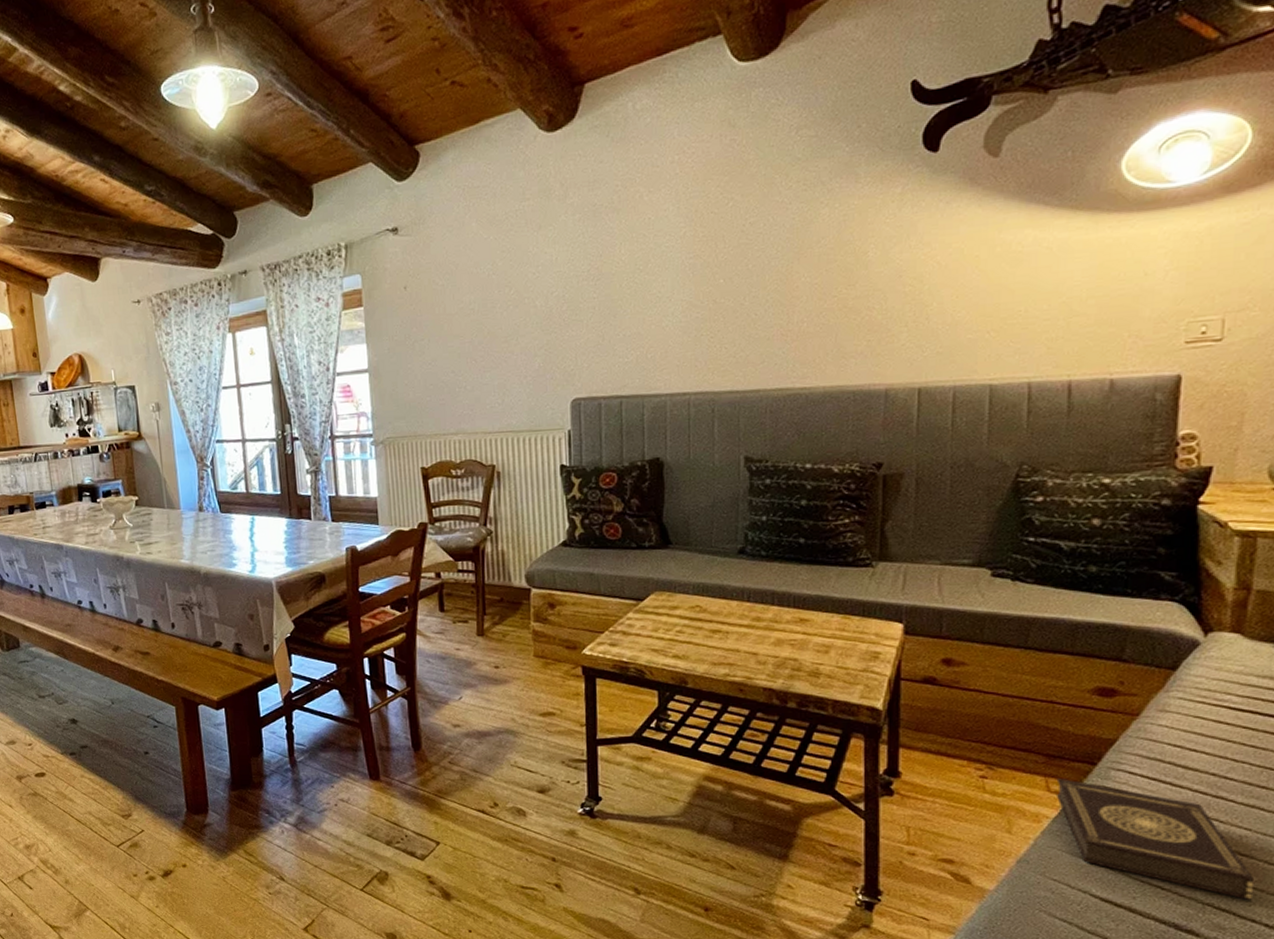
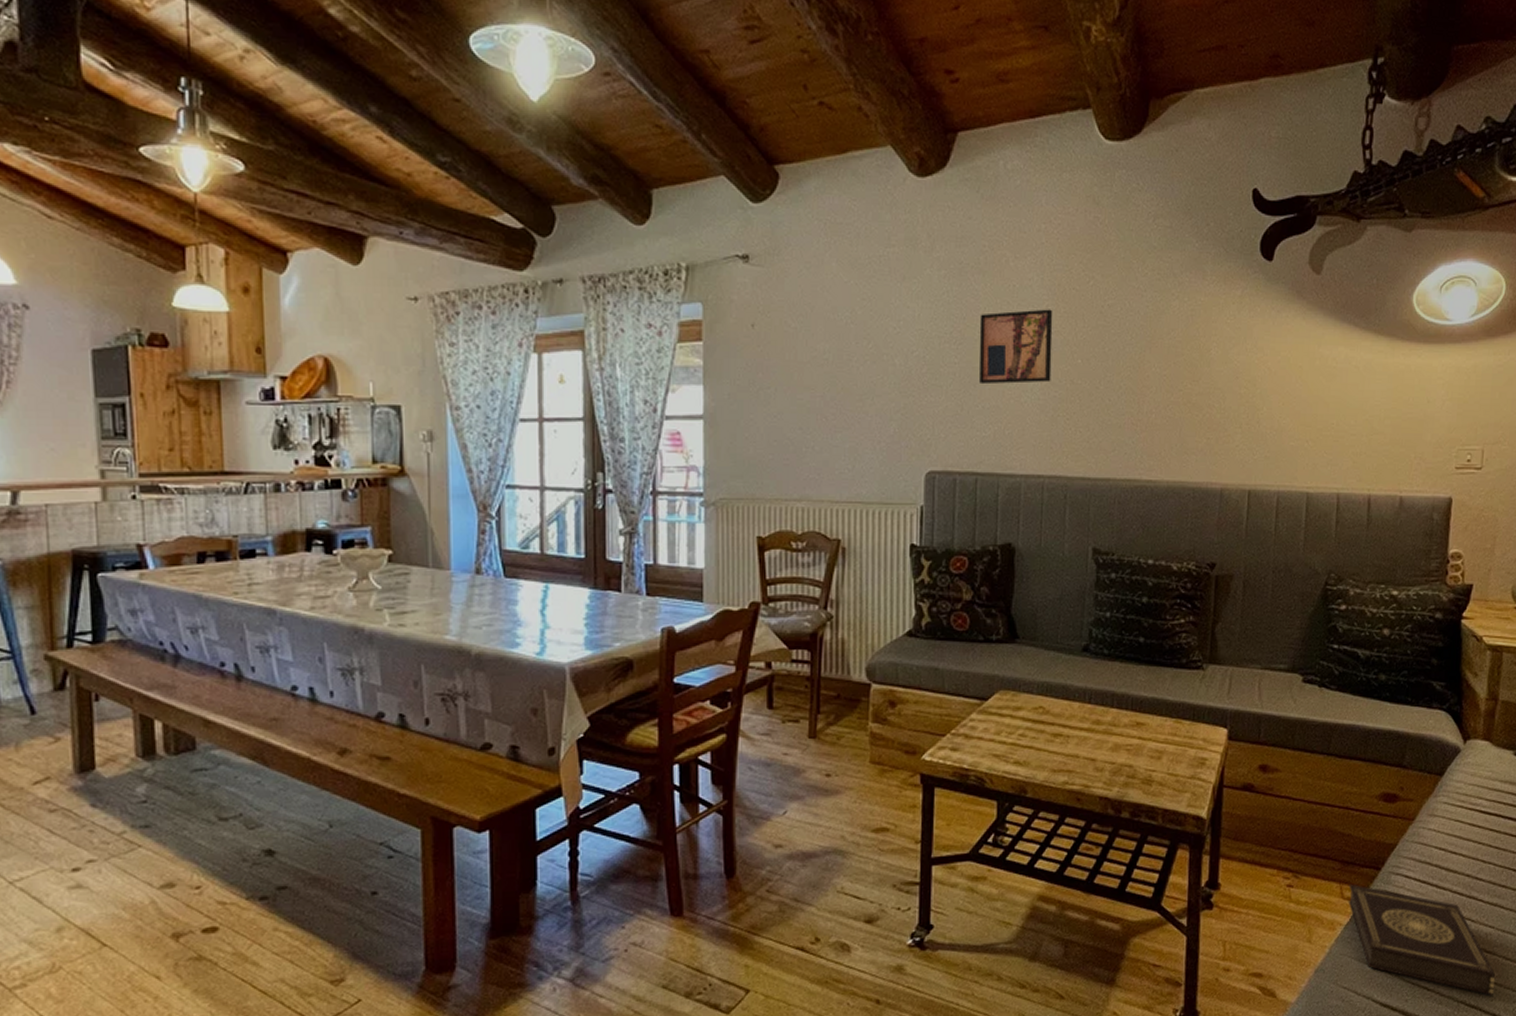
wall art: none [616,235,693,315] -> present [979,309,1053,385]

